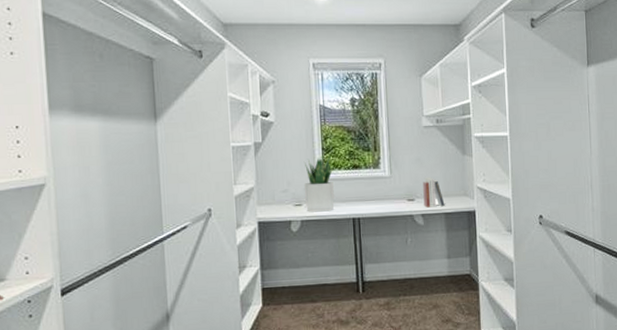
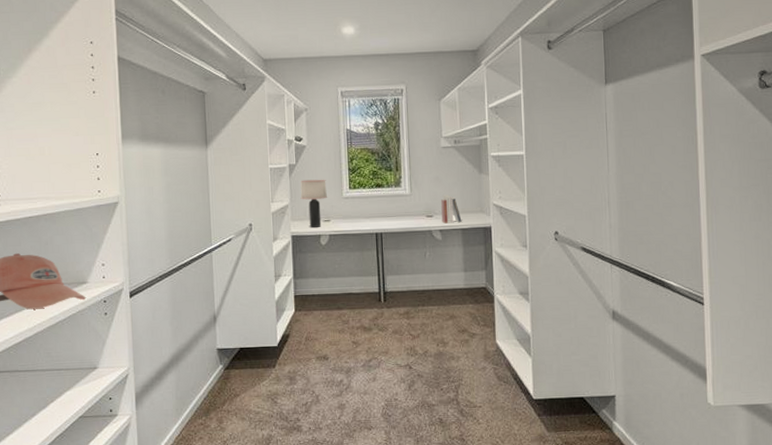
table lamp: none [267,159,298,213] -> present [300,179,327,228]
planter: present [305,155,335,212] -> none [333,175,359,227]

